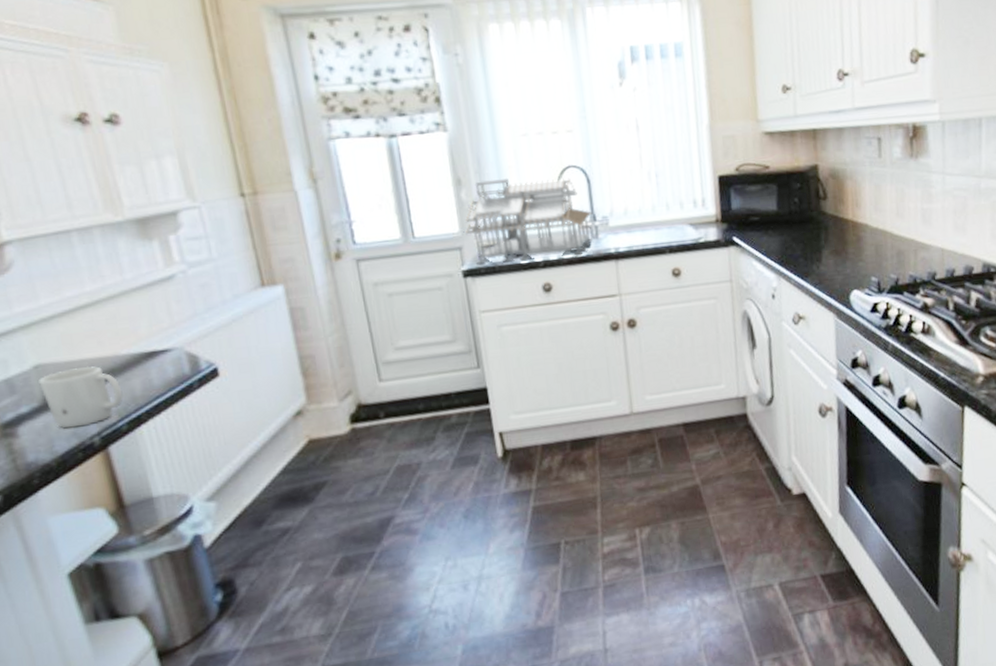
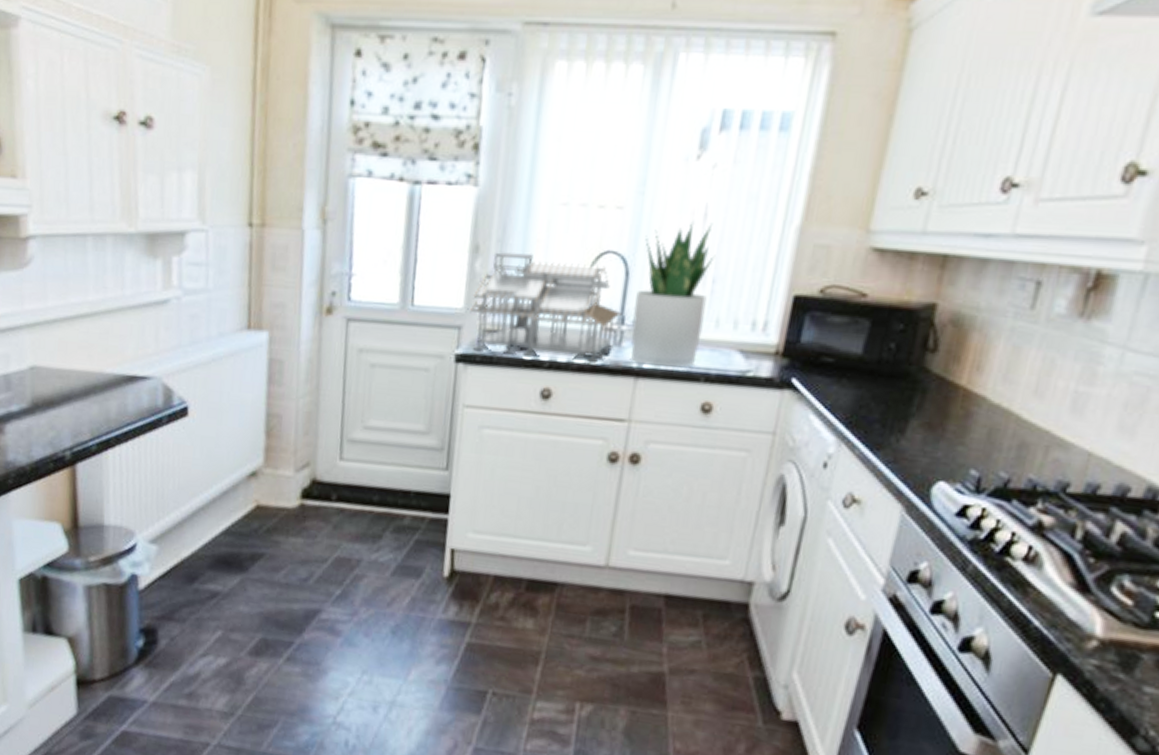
mug: present [39,366,123,428] -> none [31,377,100,437]
planter: none [595,132,659,249] -> present [631,222,716,369]

